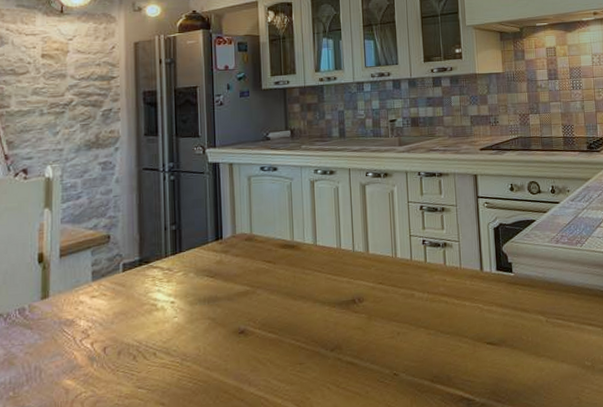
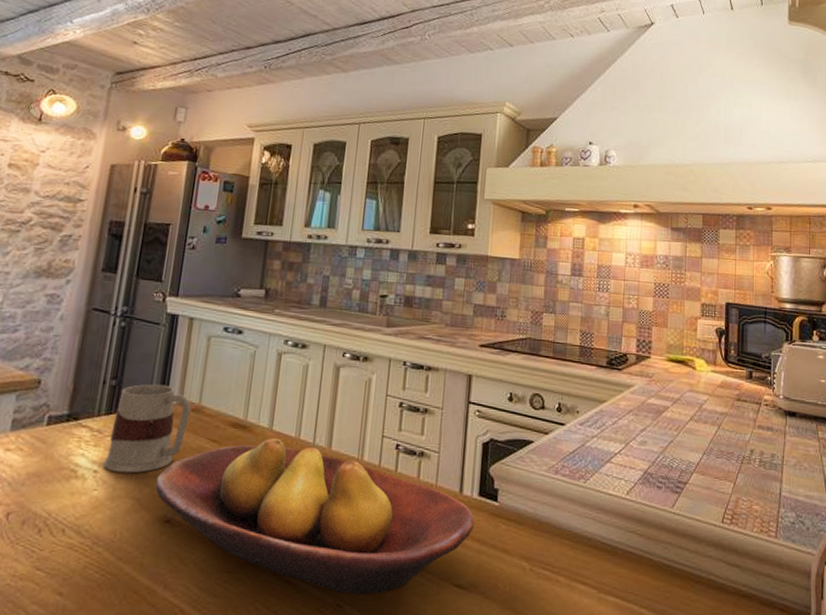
mug: none [177,222,244,300] -> present [102,384,191,473]
fruit bowl: none [225,251,496,365] -> present [155,438,474,595]

